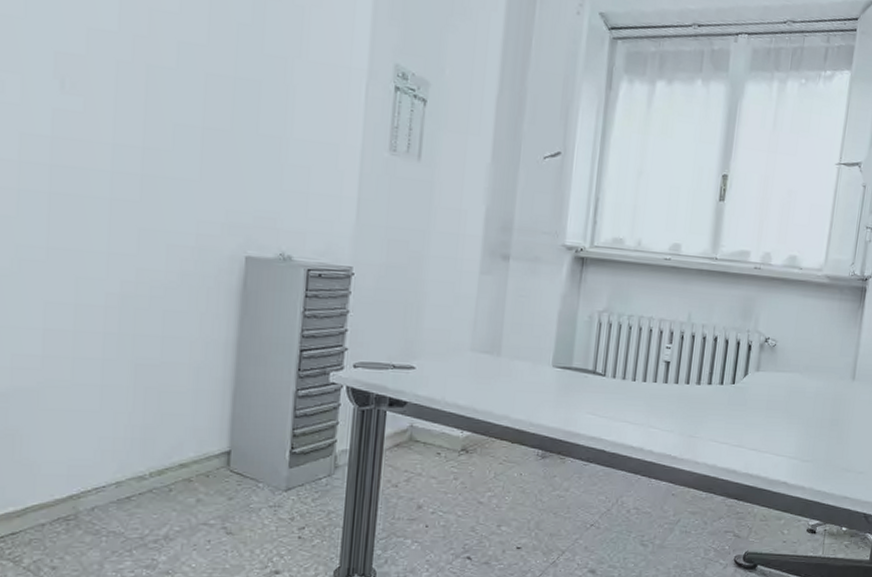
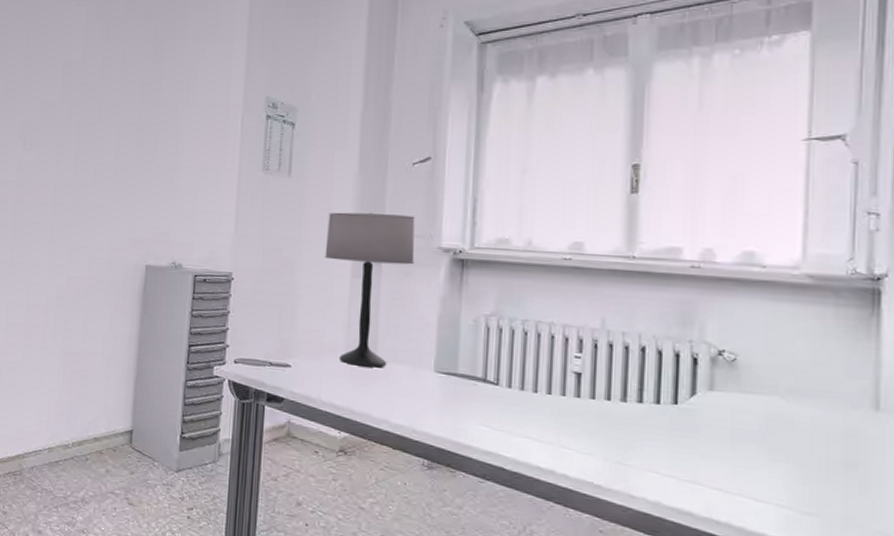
table lamp: none [453,203,543,365] -> present [324,212,415,368]

